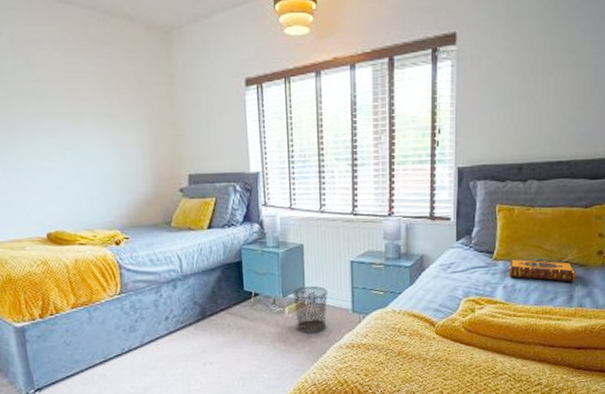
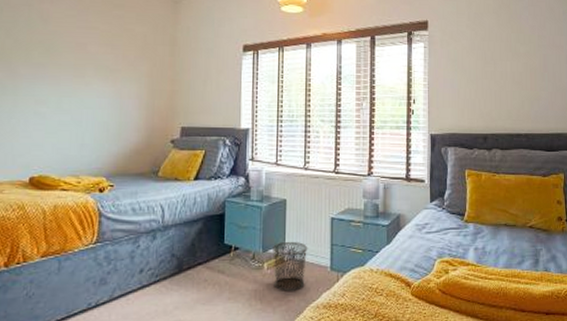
hardback book: present [510,259,577,282] -> none [480,222,540,246]

